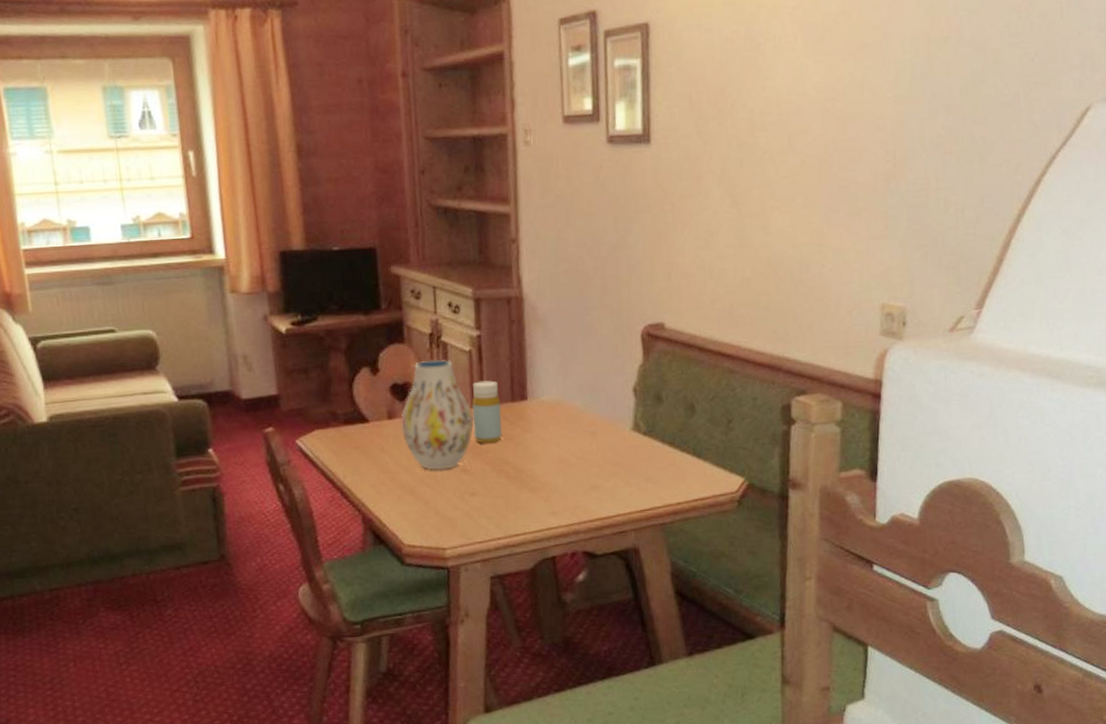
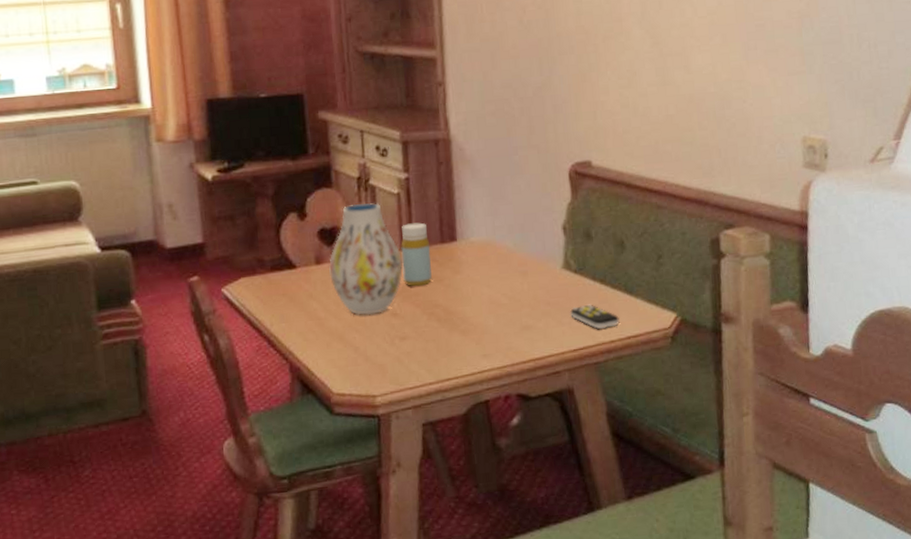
remote control: none [637,466,687,491] -> present [569,304,620,329]

